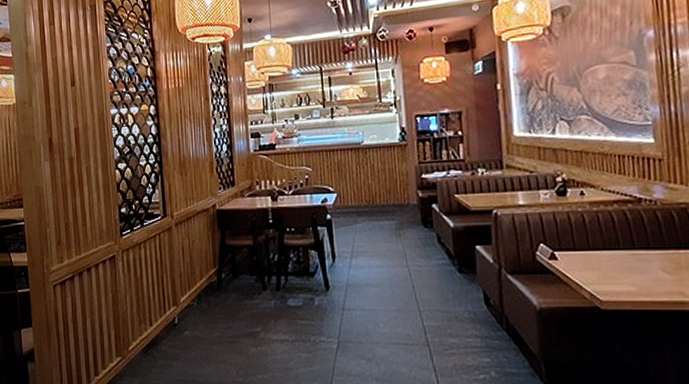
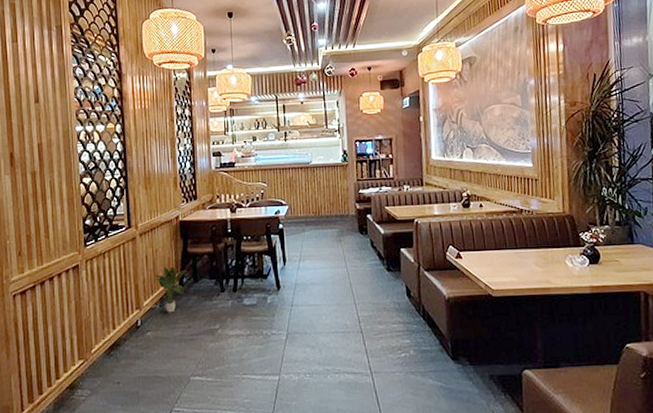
potted plant: none [192,260,226,311] -> present [155,266,188,313]

